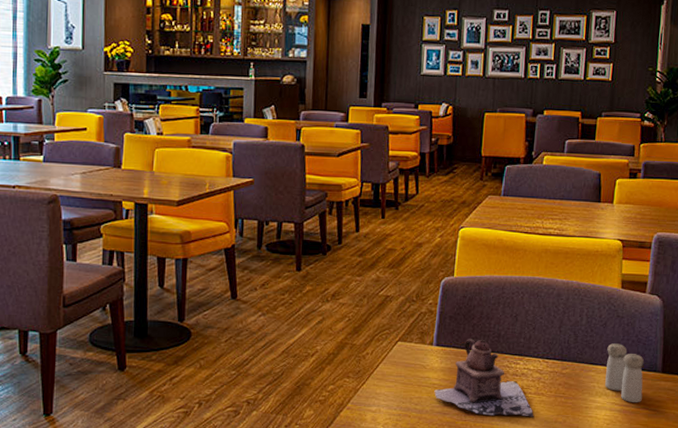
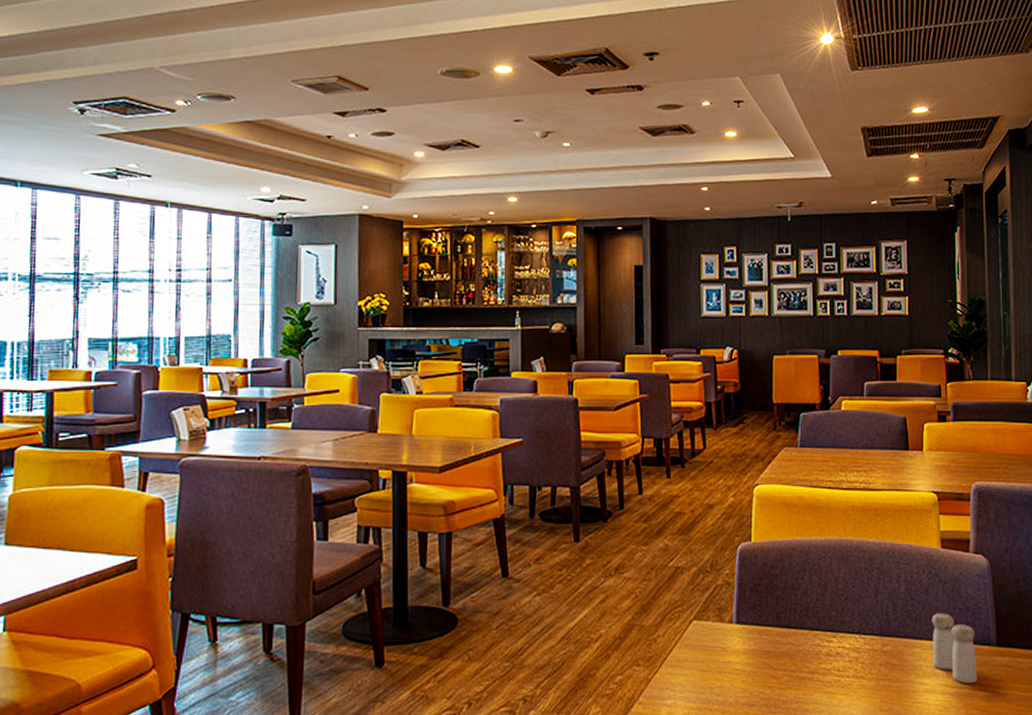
teapot: present [434,339,534,417] -> none [737,614,854,706]

